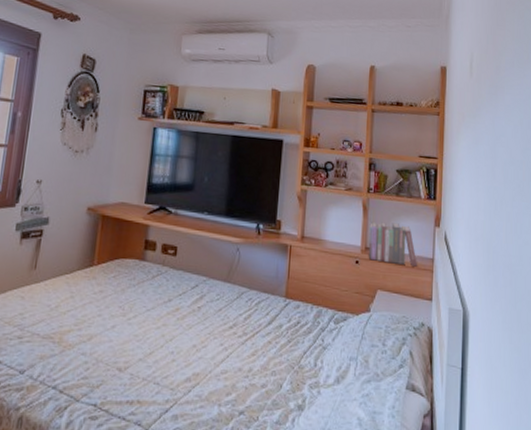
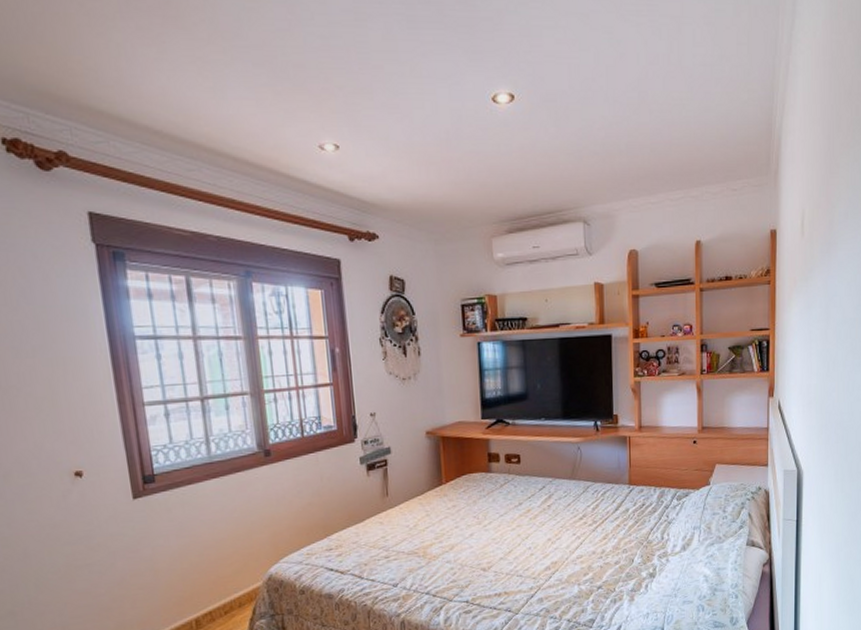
books: present [368,222,417,267] -> none [705,399,752,439]

